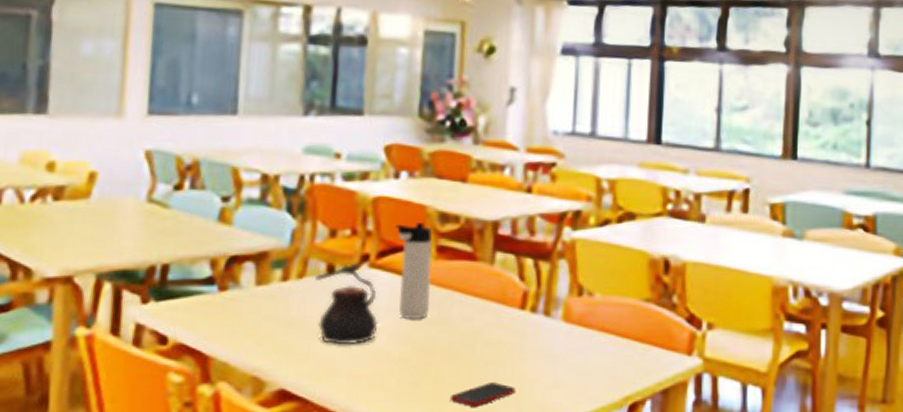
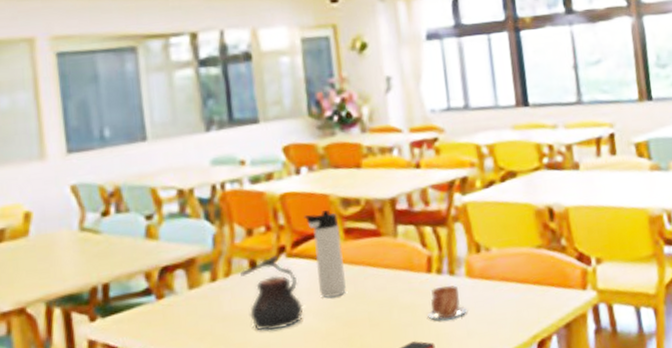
mug: none [513,326,557,365] -> present [427,285,467,320]

